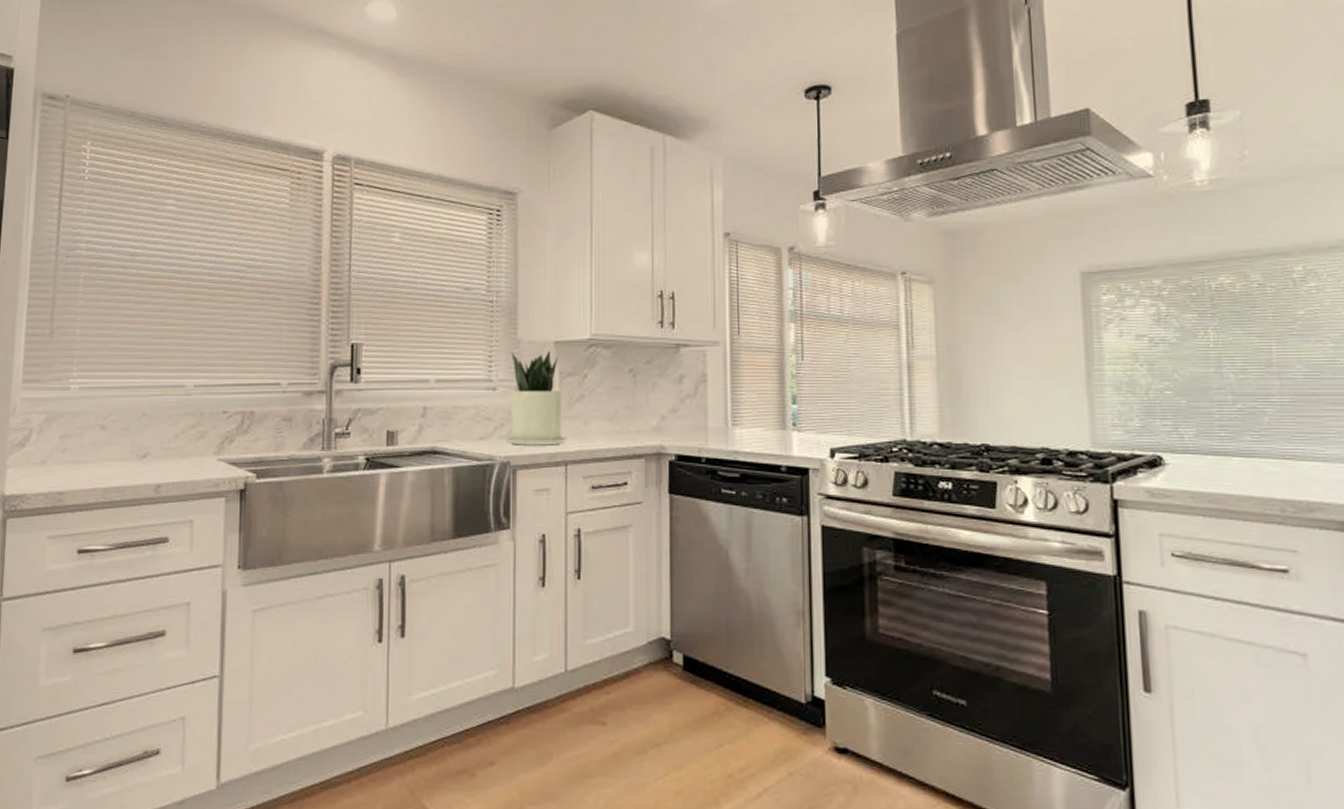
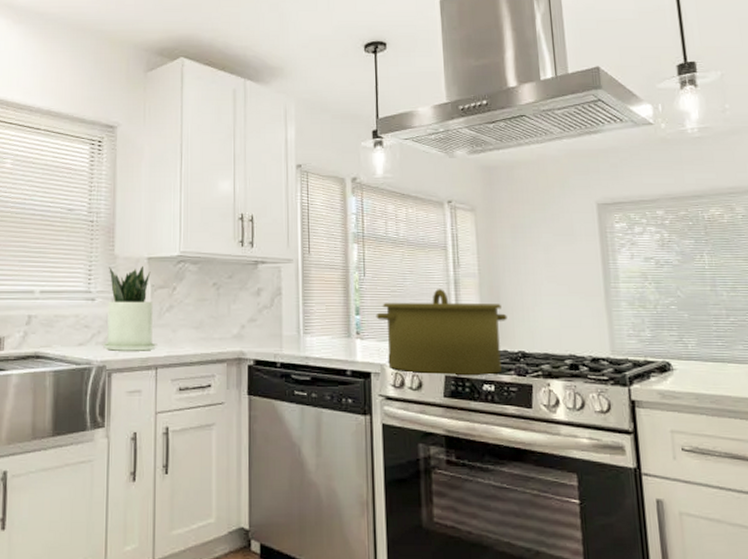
cooking pot: none [815,374,969,471] -> present [376,289,507,375]

